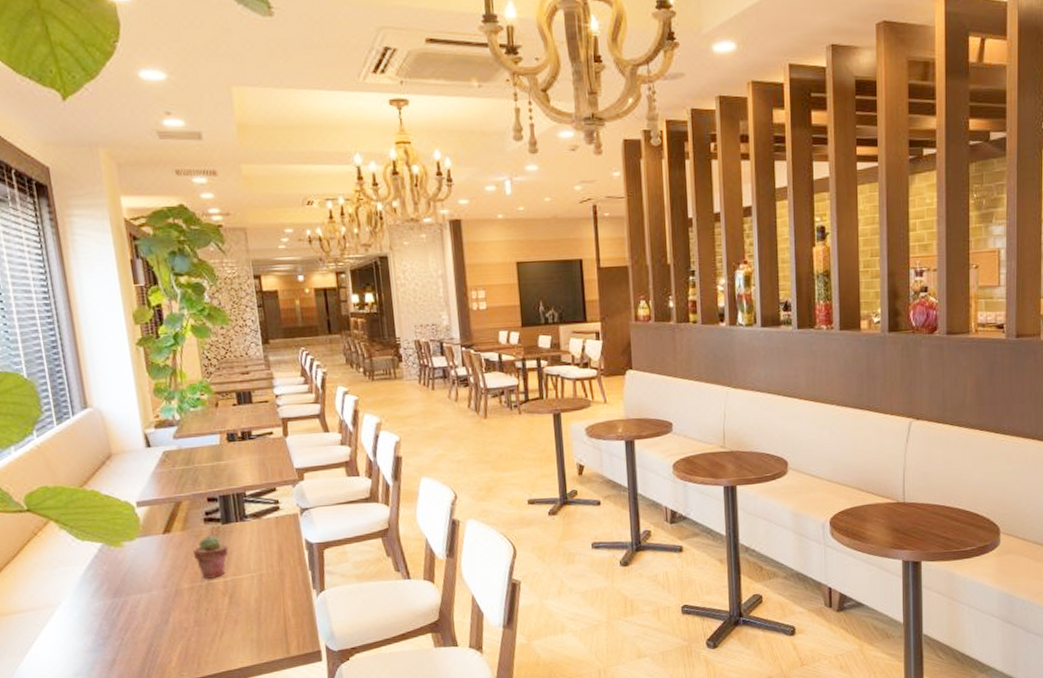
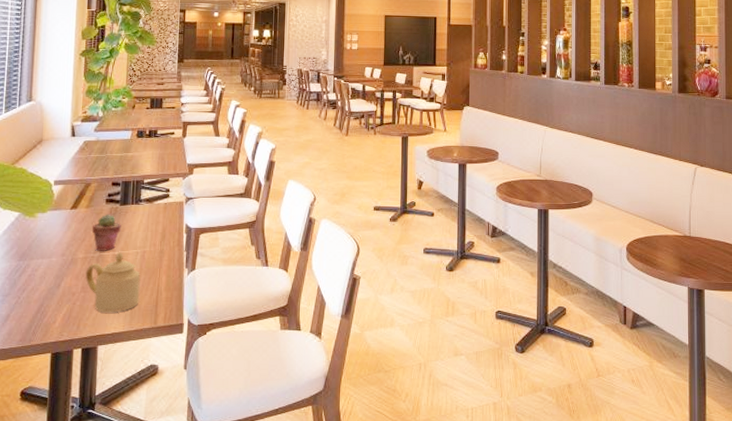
sugar bowl: none [195,578,265,647] -> present [85,252,141,313]

